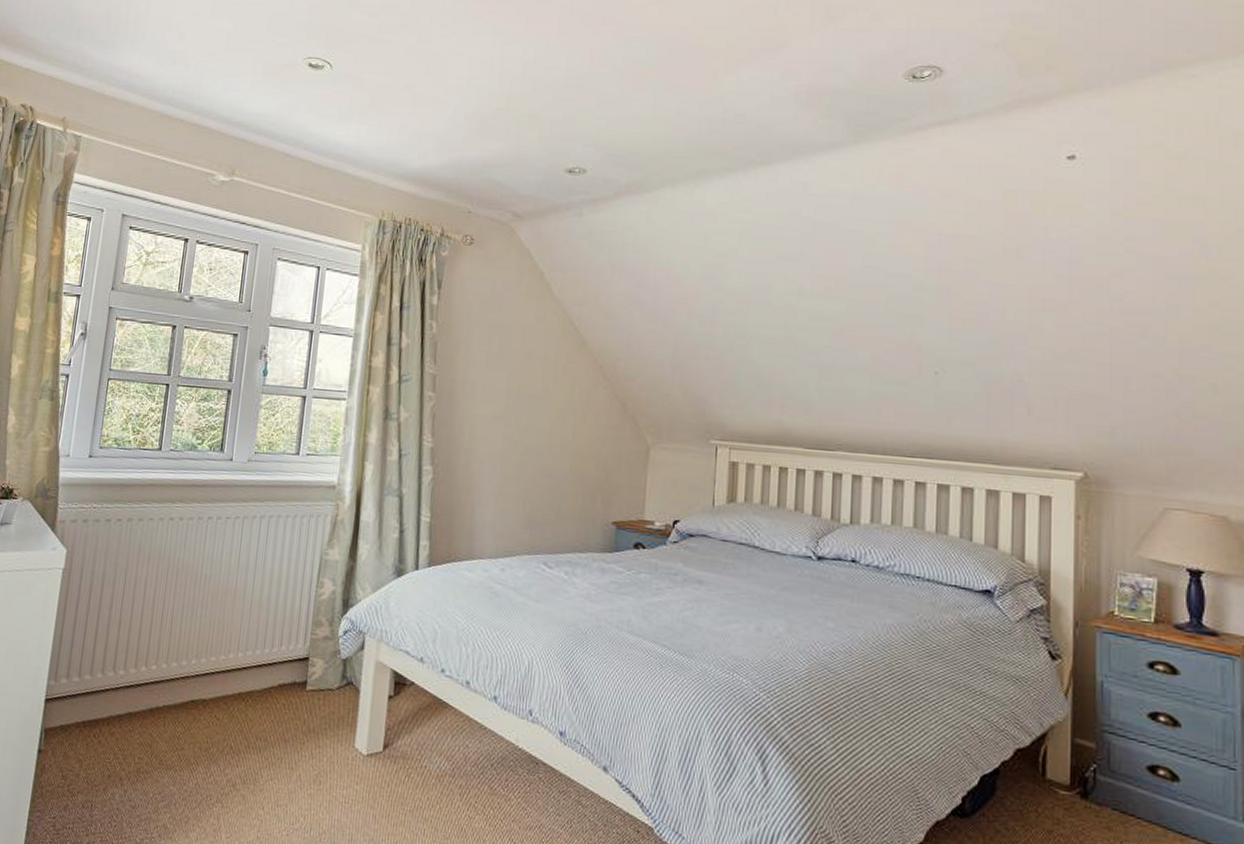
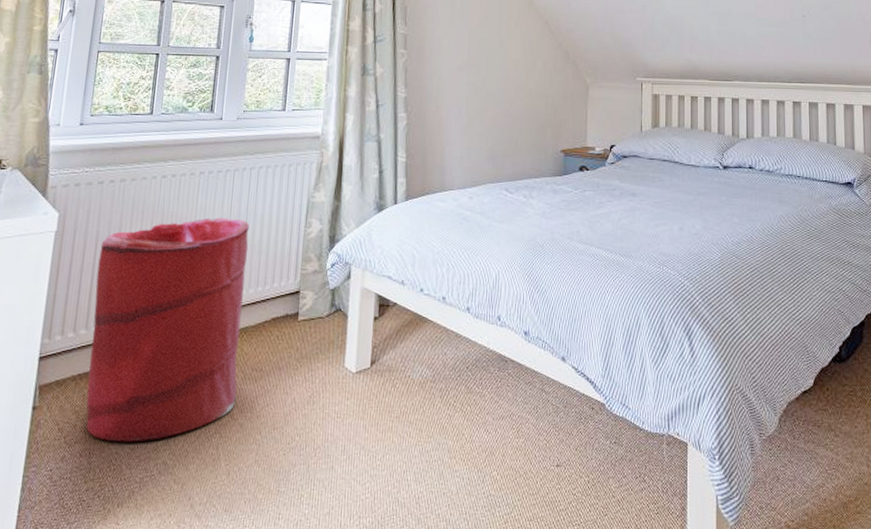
laundry hamper: none [89,567,258,801] -> present [86,217,249,443]

